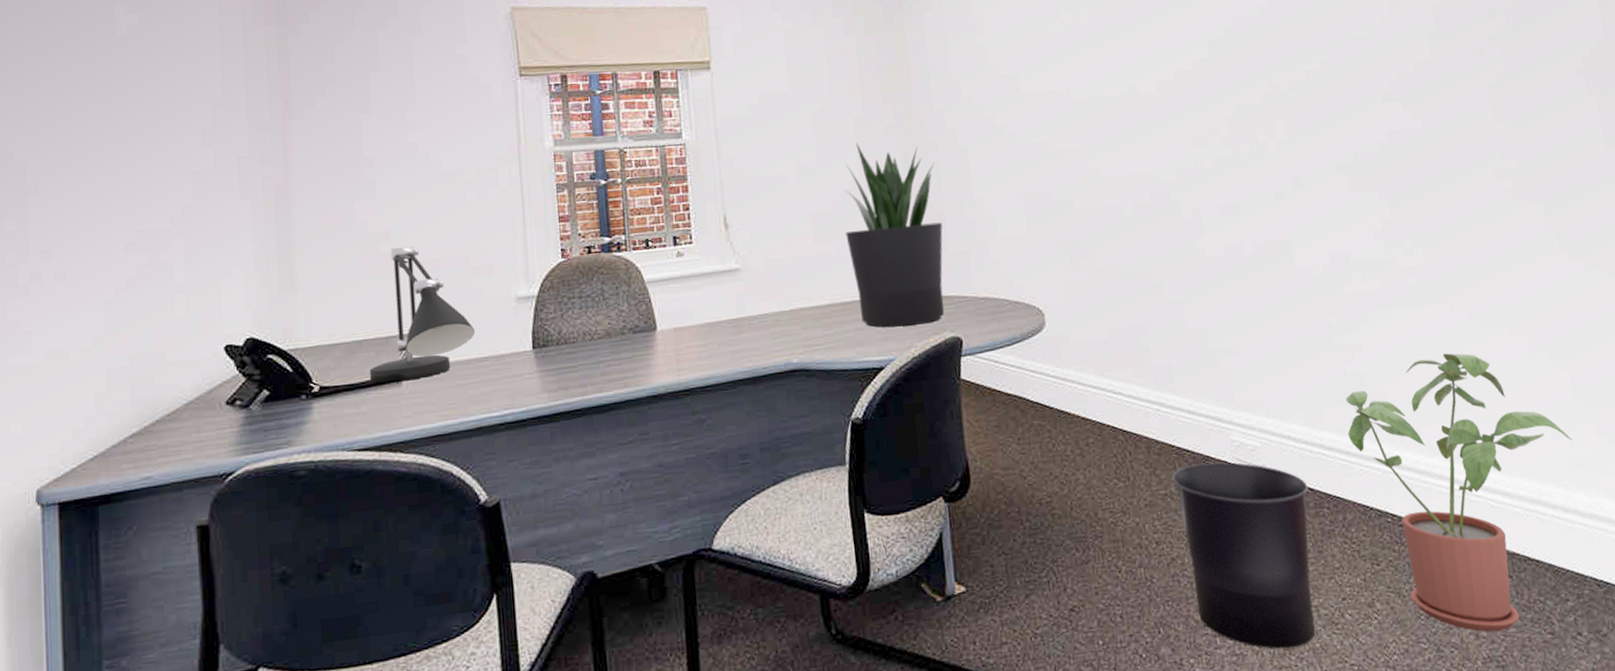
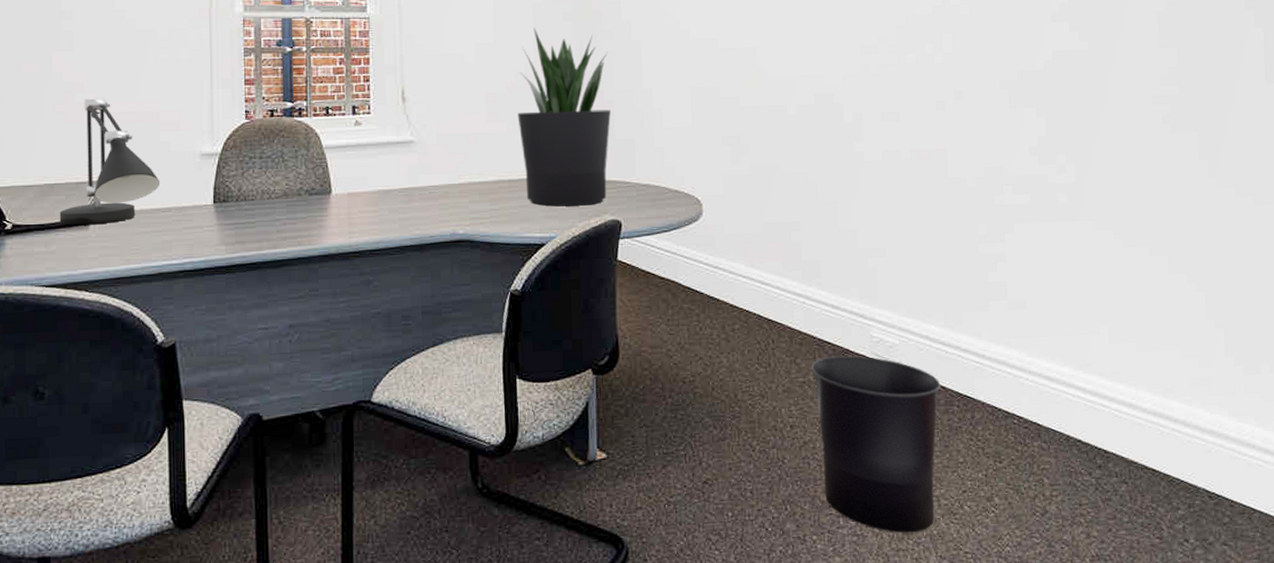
house plant: present [1345,353,1573,632] -> none [984,268,1201,533]

